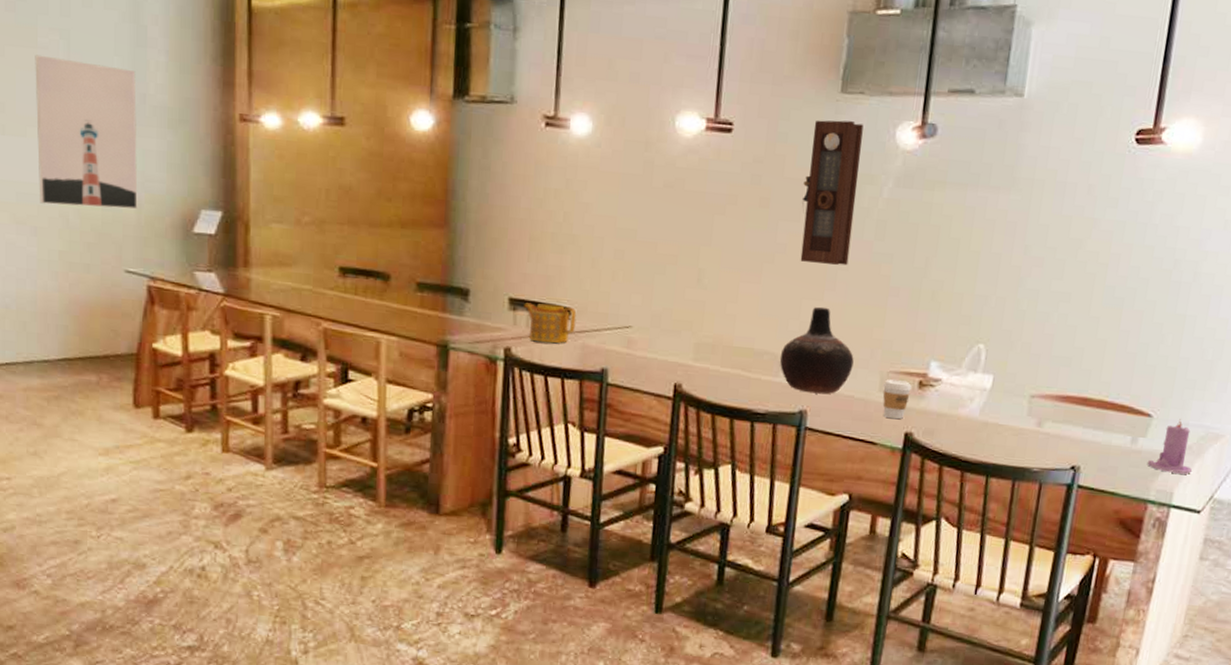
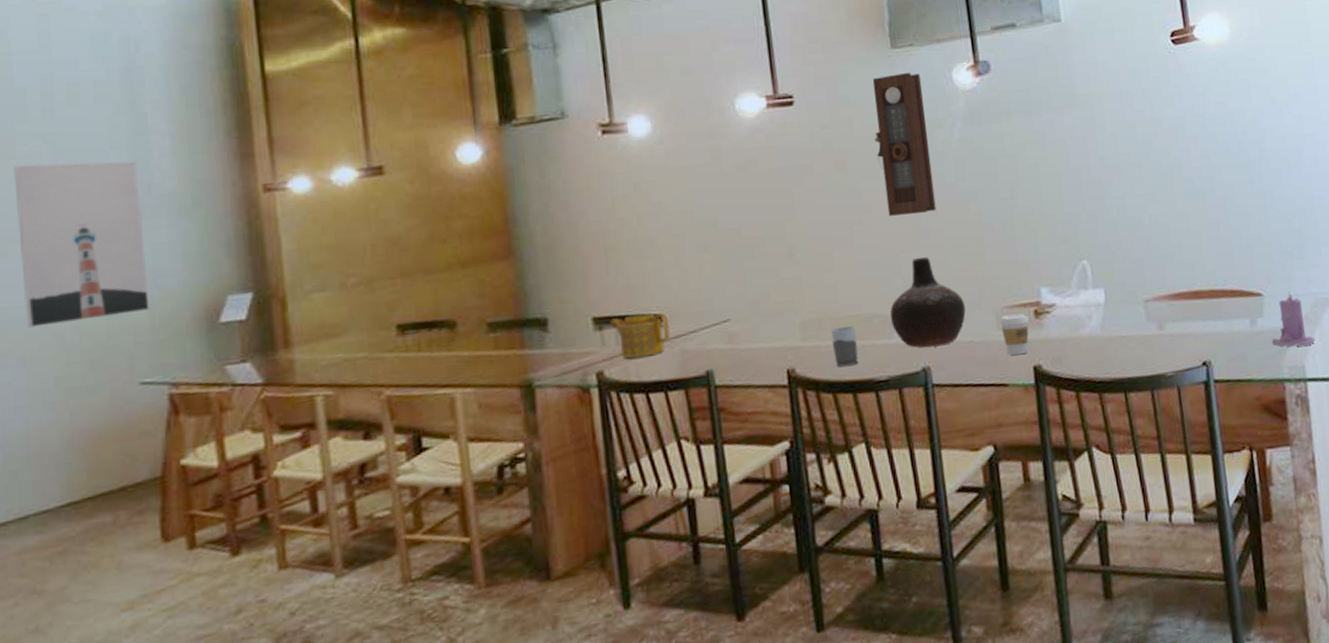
mug: none [719,355,745,393] -> present [831,326,859,367]

